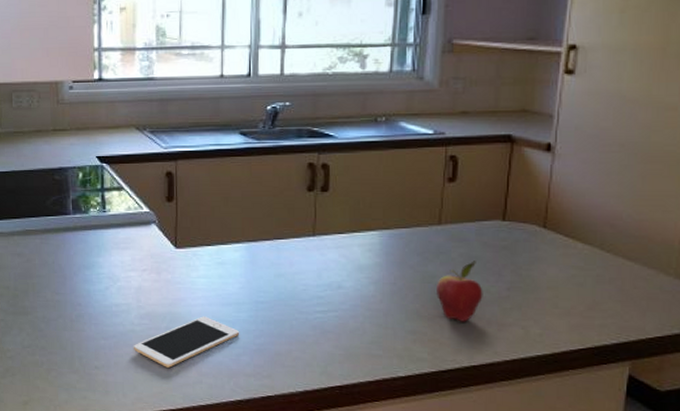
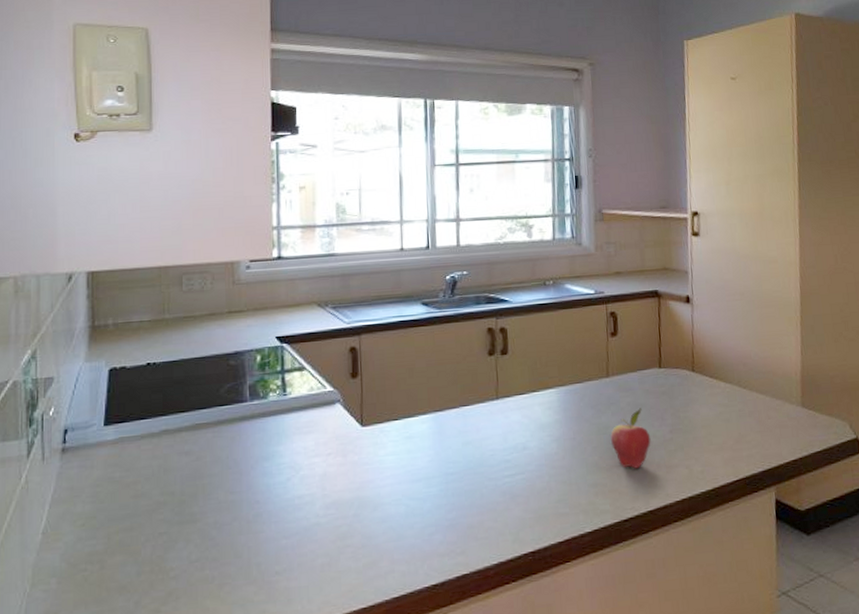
cell phone: present [133,316,240,368] -> none [318,496,432,560]

